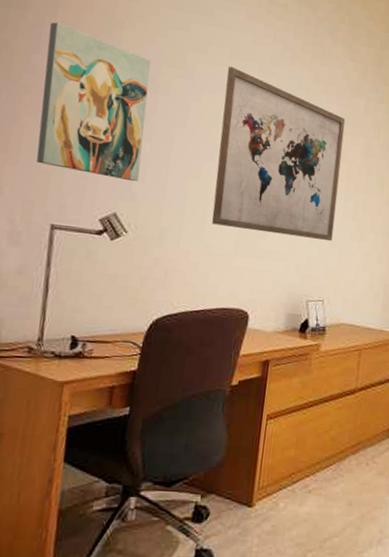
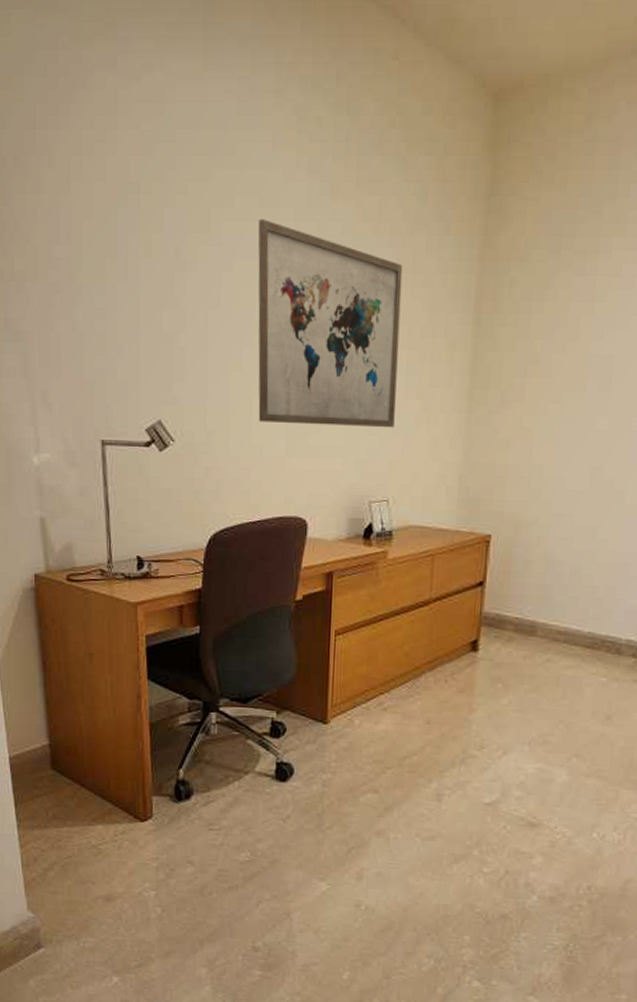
wall art: present [36,22,151,182] -> none [65,201,178,382]

